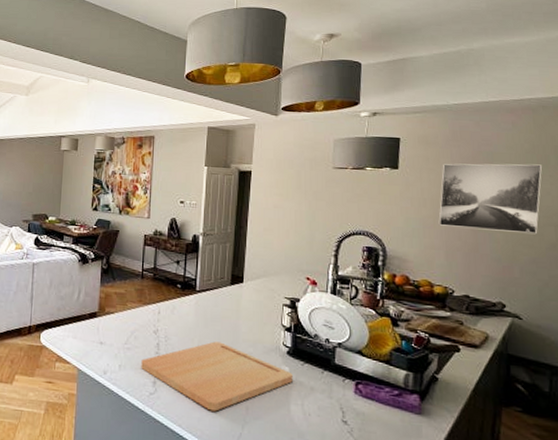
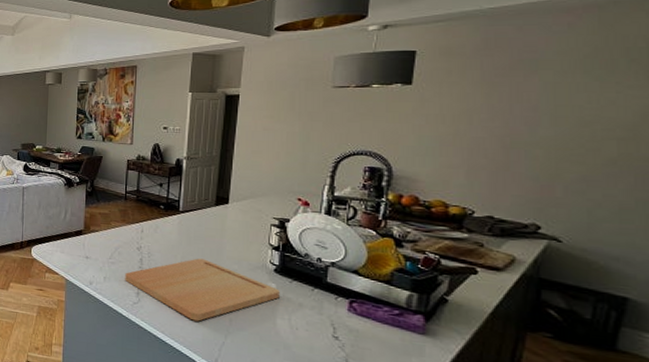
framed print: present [438,163,543,235] -> none [460,70,607,150]

